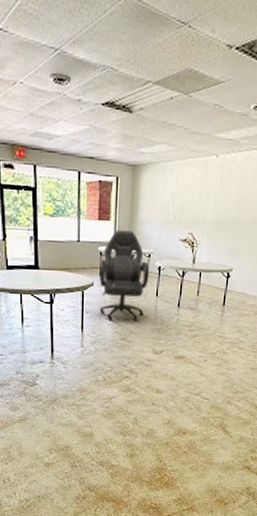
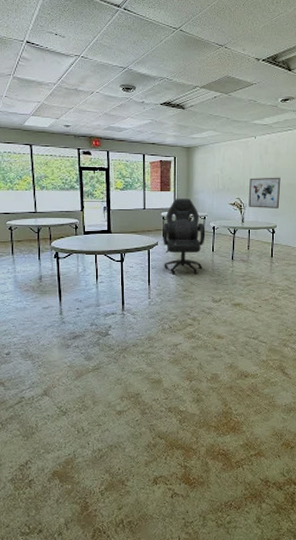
wall art: none [202,208,243,248] -> present [248,177,281,208]

